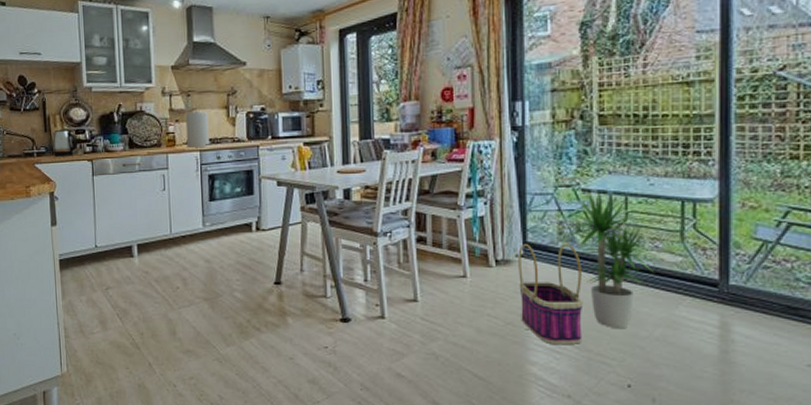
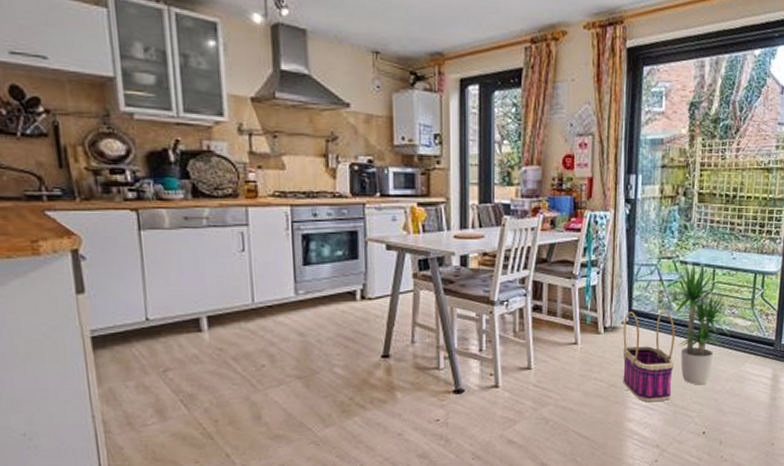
kettle: present [52,129,78,158] -> none [72,166,115,204]
paper towel holder: present [185,110,209,150] -> none [271,156,303,204]

